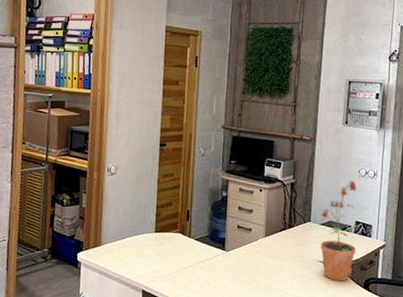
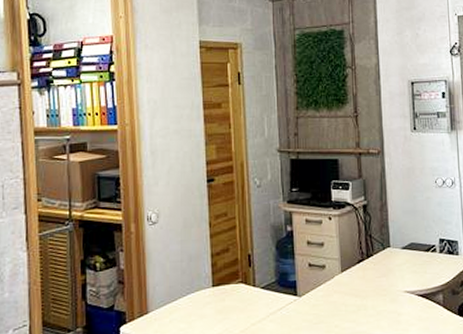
potted plant: present [320,180,358,282] -> none [400,192,445,312]

